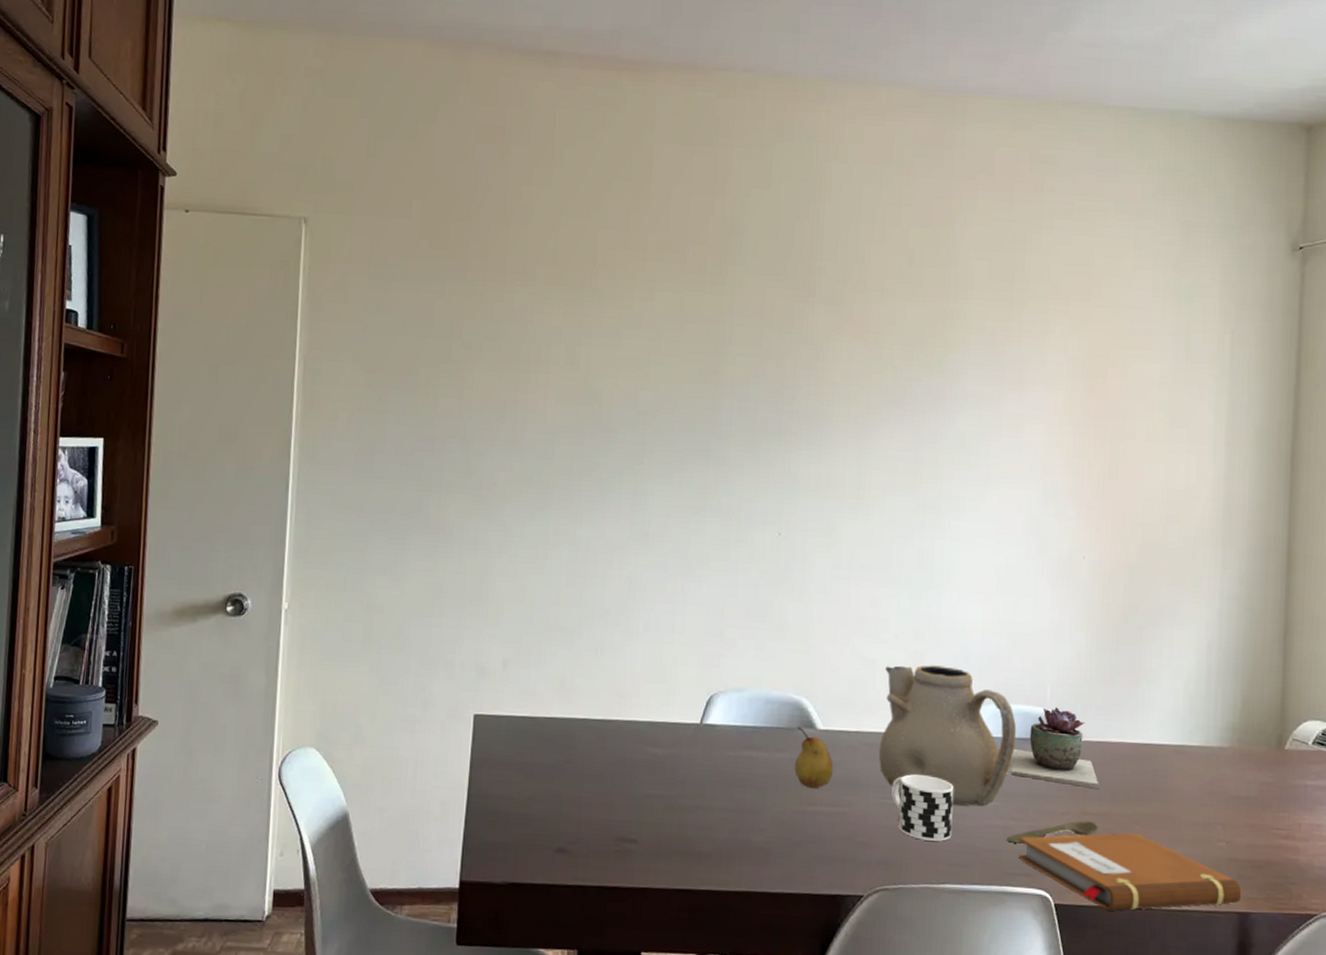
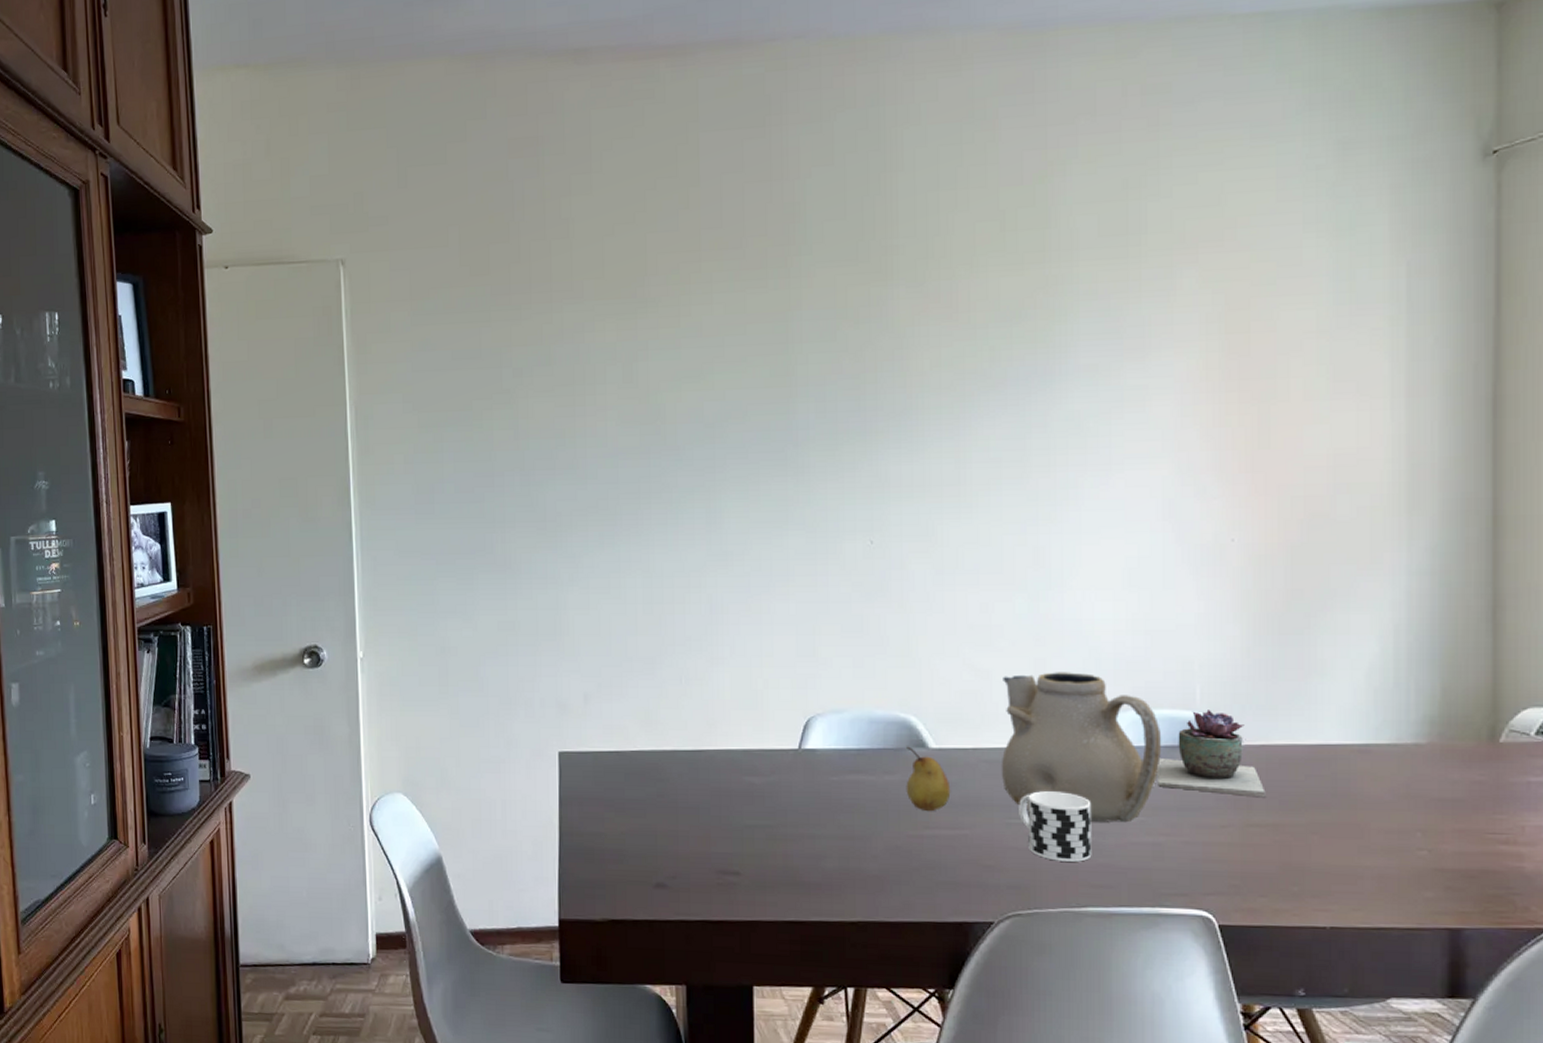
spoon: present [1006,821,1099,843] -> none [1157,833,1268,861]
notebook: present [1018,832,1242,911] -> none [1172,844,1451,931]

